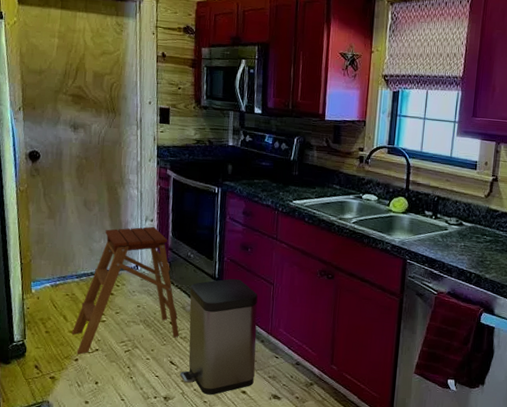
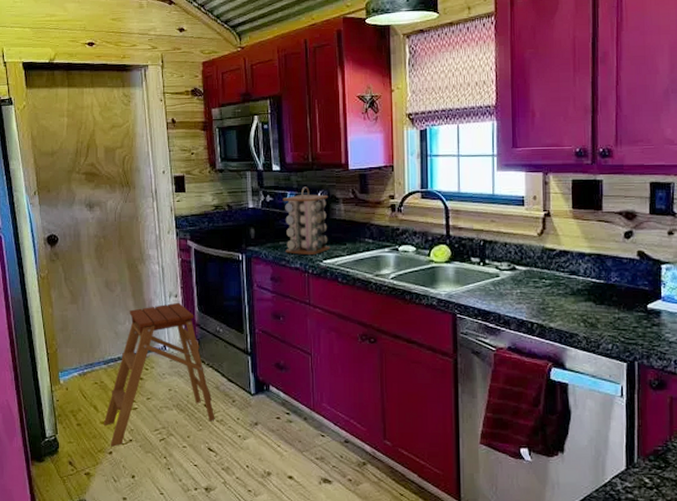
pedal bin: present [179,279,258,395] -> none [219,352,300,483]
spice rack: none [259,131,304,195] -> present [282,186,331,255]

